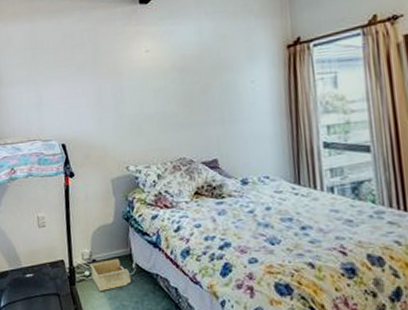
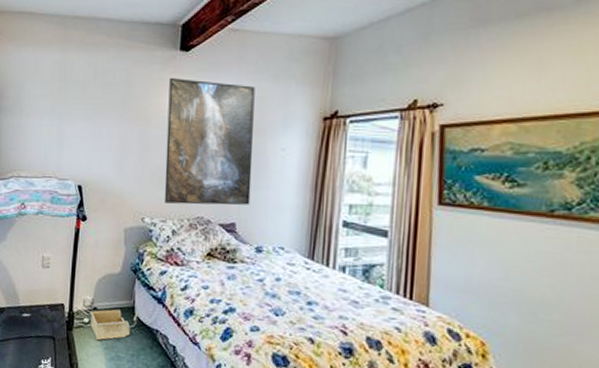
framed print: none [134,26,229,149] -> present [164,77,255,205]

